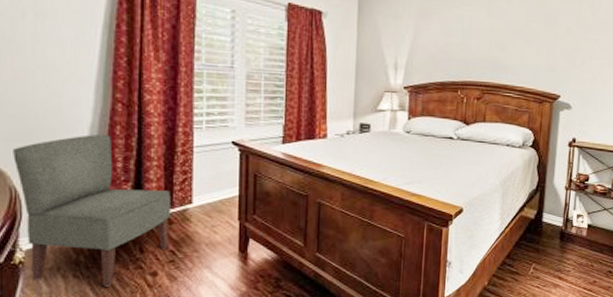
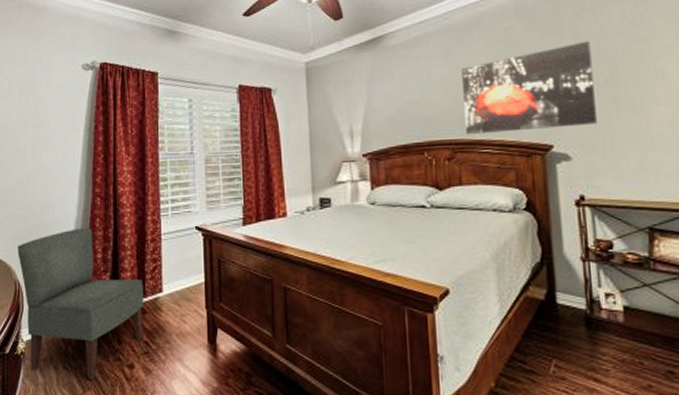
wall art: none [495,10,601,82] -> present [462,41,597,135]

